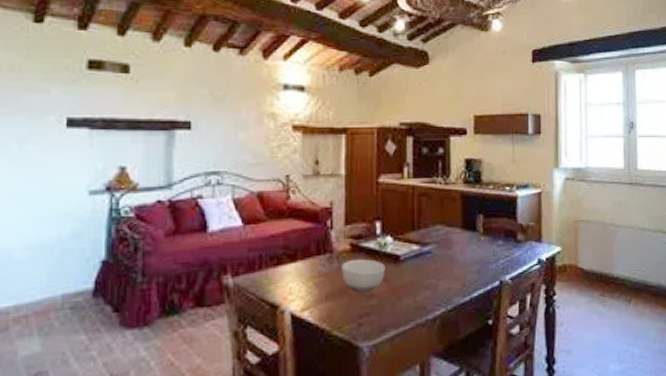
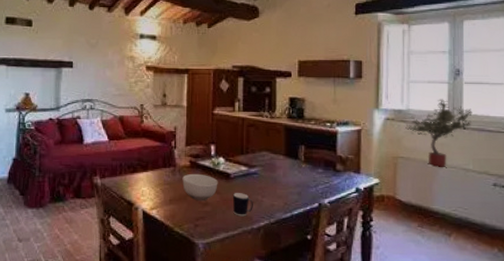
mug: none [402,278,427,307] -> present [232,193,253,217]
potted tree: none [585,154,646,230] -> present [405,99,472,168]

